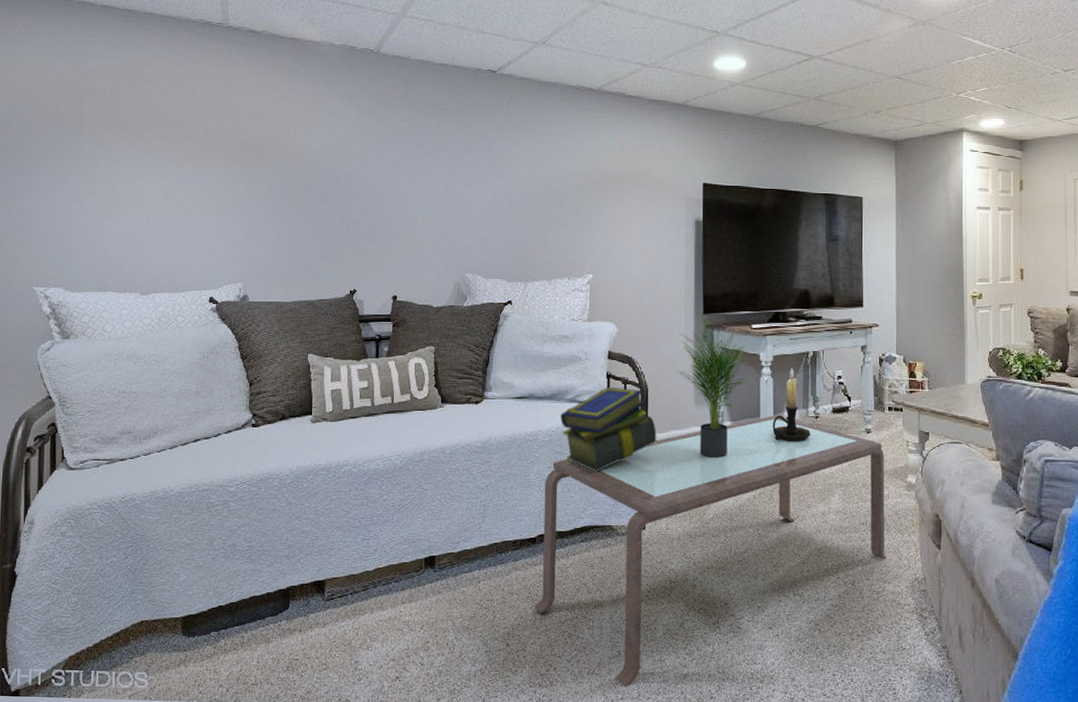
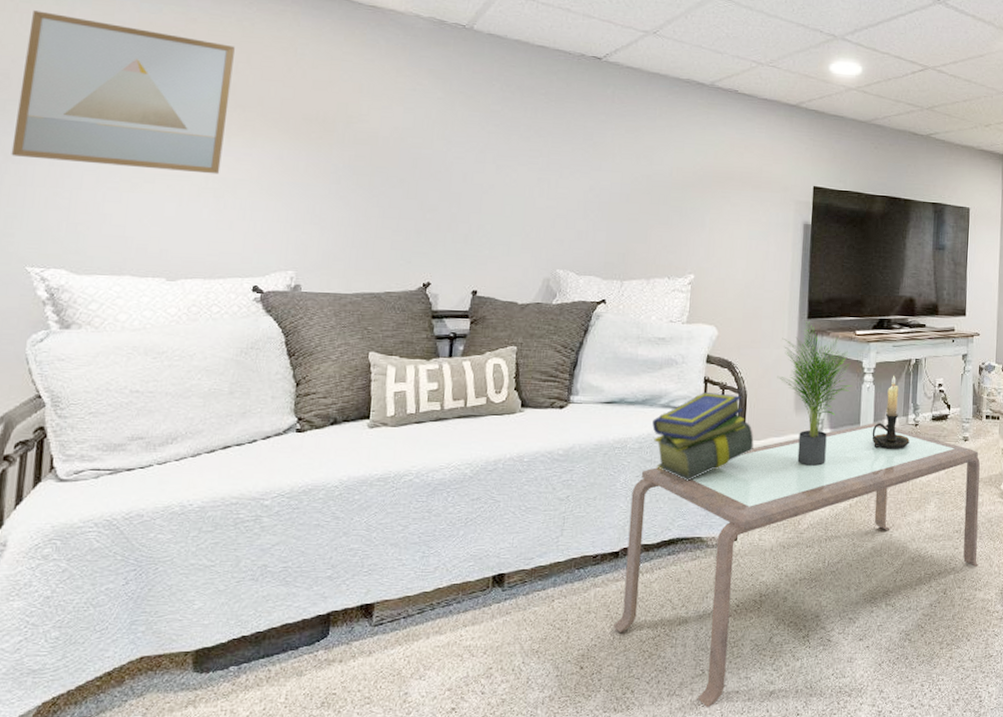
wall art: none [15,65,182,200] -> present [11,10,235,174]

